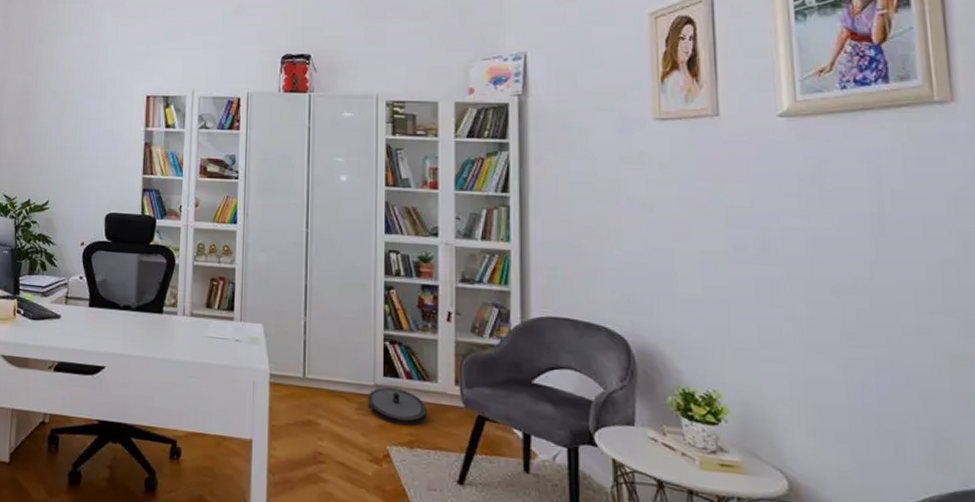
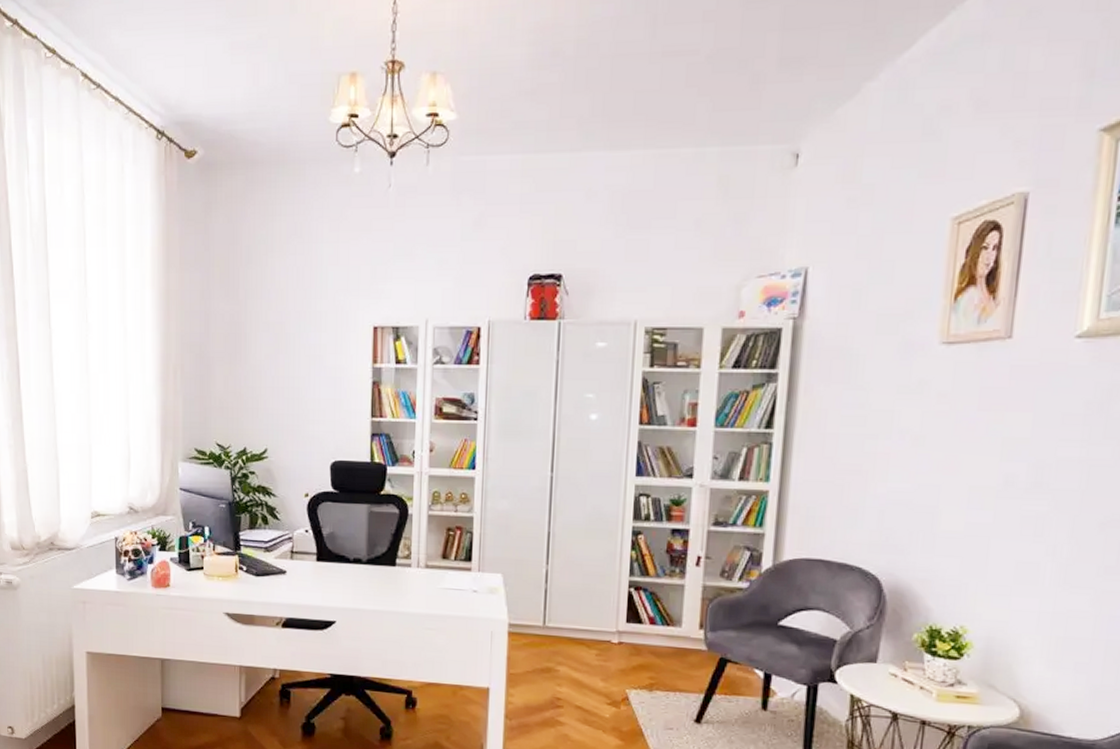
robot vacuum: present [367,387,428,426] -> none [608,633,670,670]

